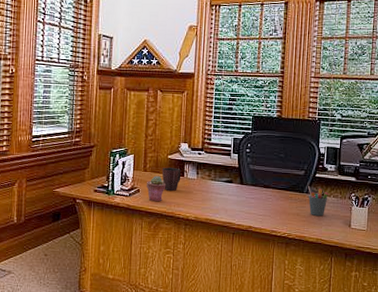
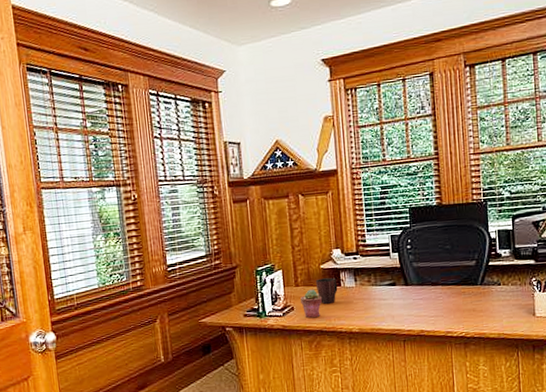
pen holder: present [308,186,329,216] -> none [482,277,506,309]

